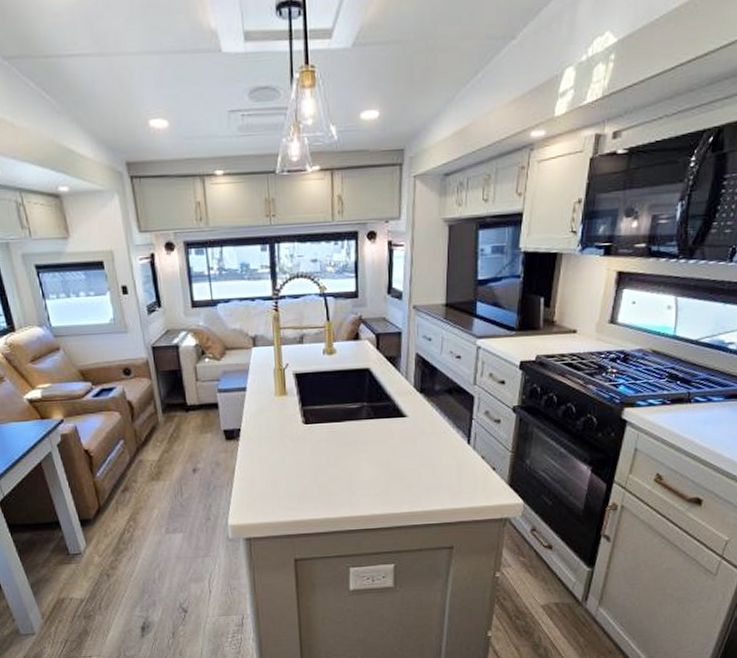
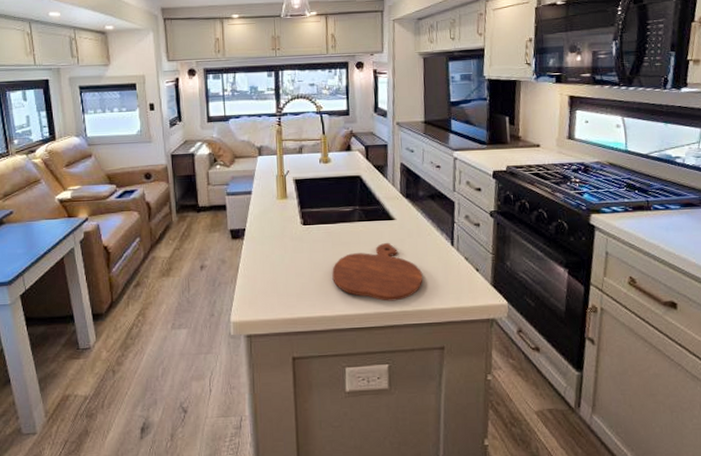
cutting board: none [336,441,435,503] -> present [332,242,423,302]

